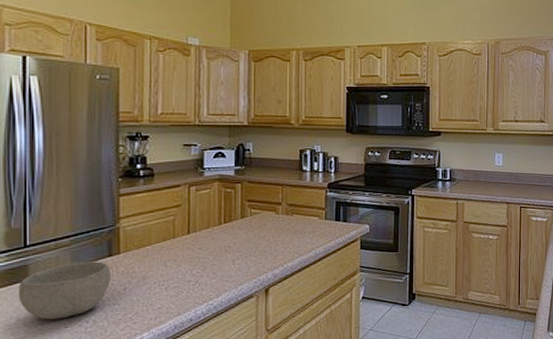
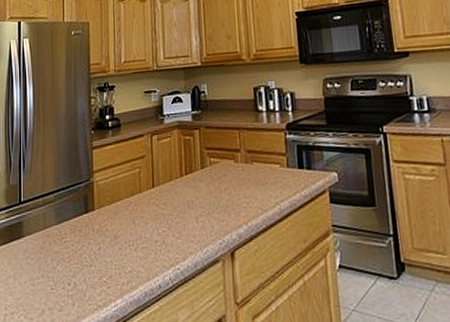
bowl: present [18,261,112,320] -> none [14,218,88,281]

